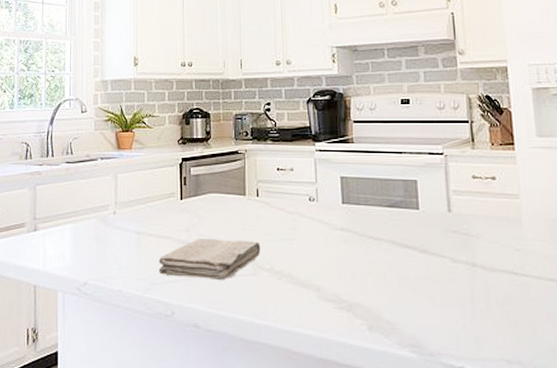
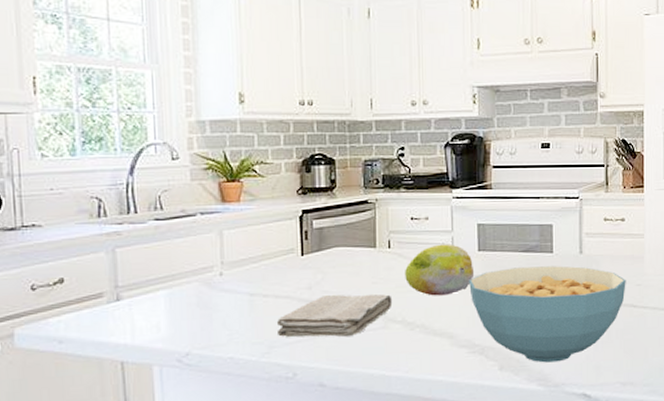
fruit: none [272,195,339,247] -> present [405,244,475,296]
cereal bowl: none [334,222,504,328] -> present [469,266,626,363]

